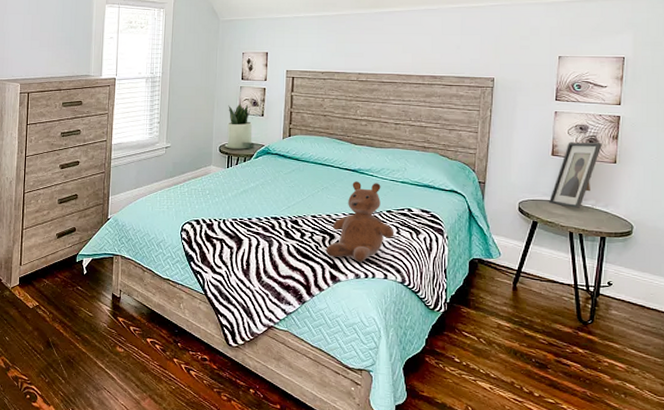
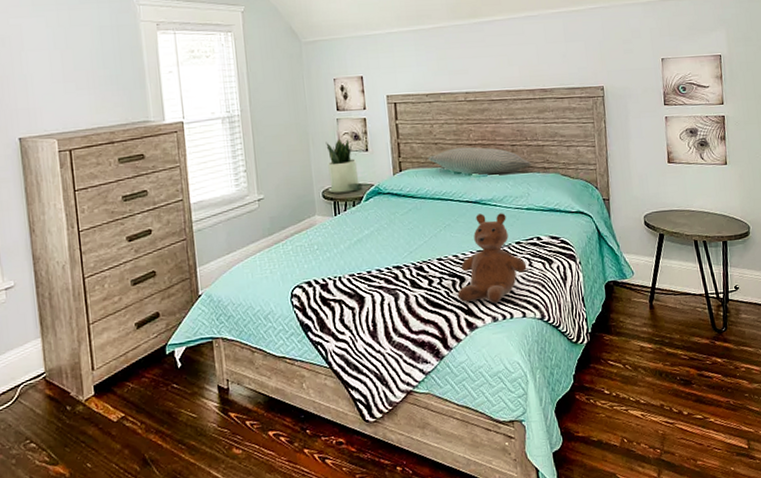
pillow: none [316,121,413,150] -> present [428,147,533,176]
picture frame: present [549,142,602,209] -> none [671,145,713,216]

